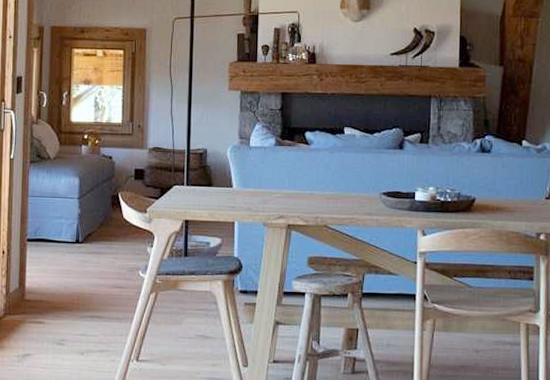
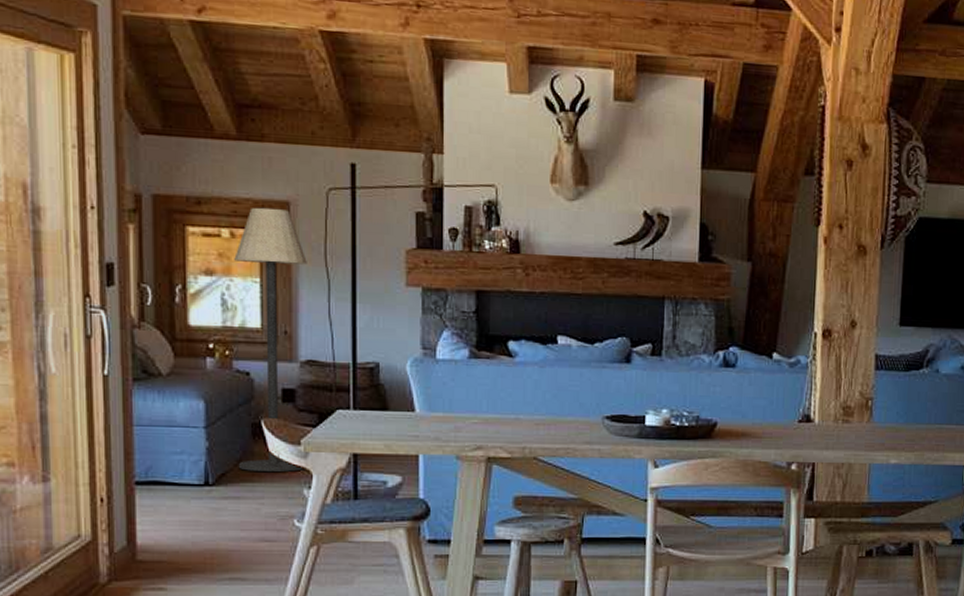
floor lamp: none [100,33,157,233] -> present [234,207,307,472]

